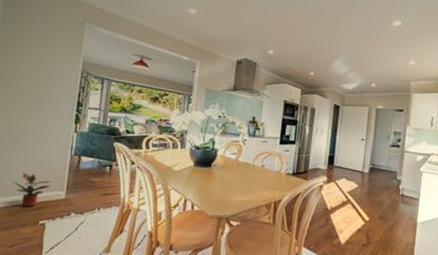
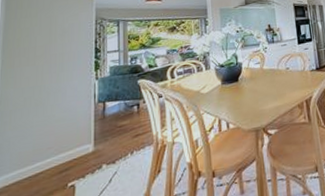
potted plant: present [13,172,51,207] -> none [34,133,77,173]

